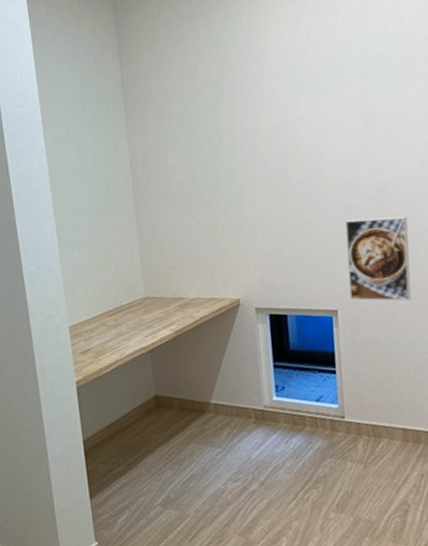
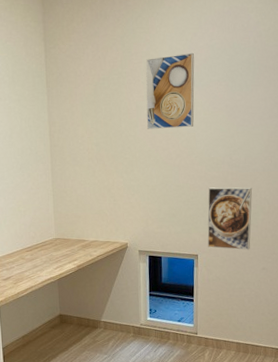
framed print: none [249,50,319,151] -> present [145,52,195,129]

